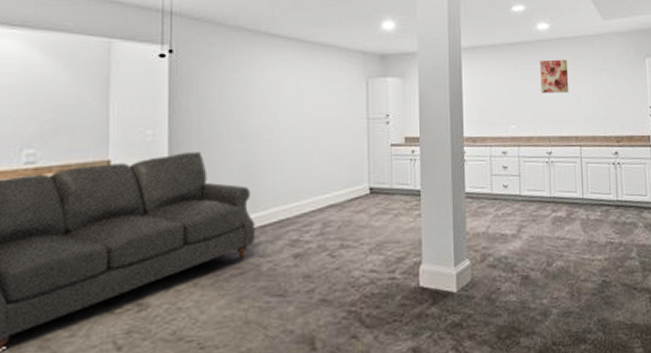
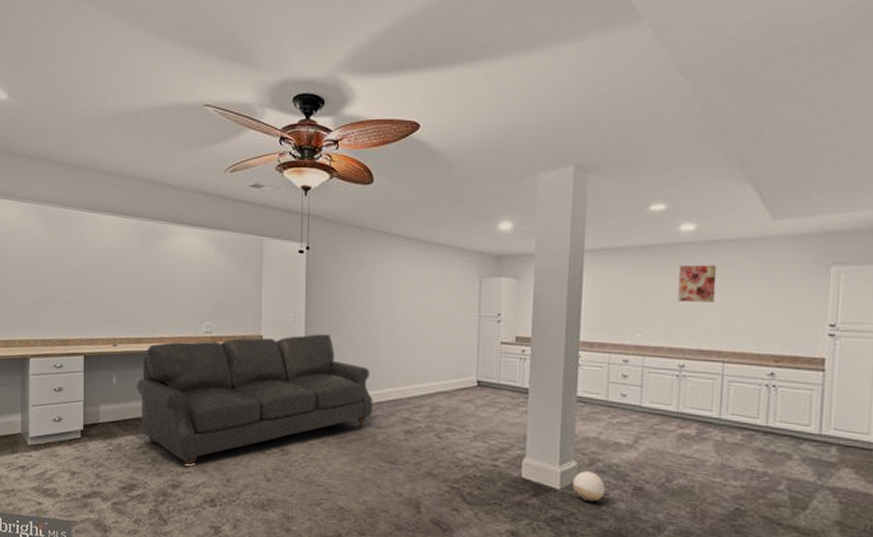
ball: none [468,268,497,300] -> present [573,471,605,503]

